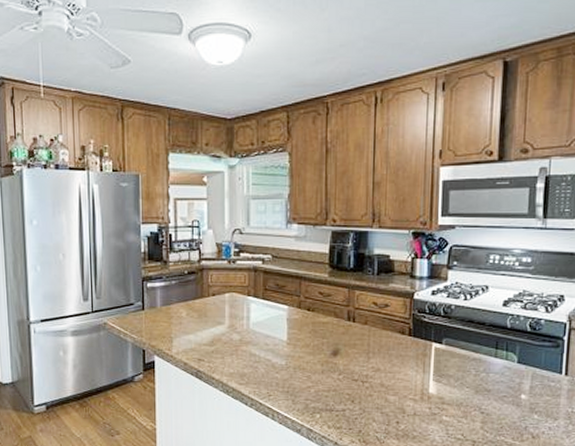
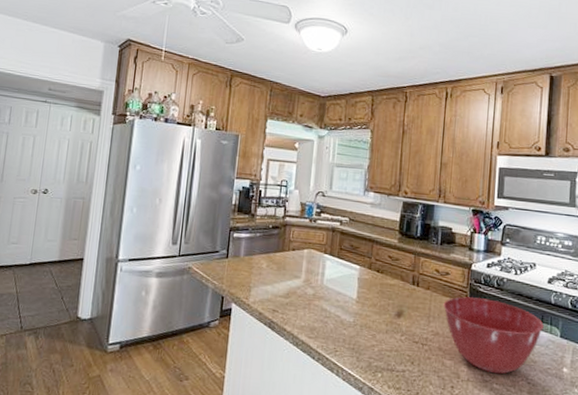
mixing bowl: none [383,328,499,406] -> present [443,296,544,374]

